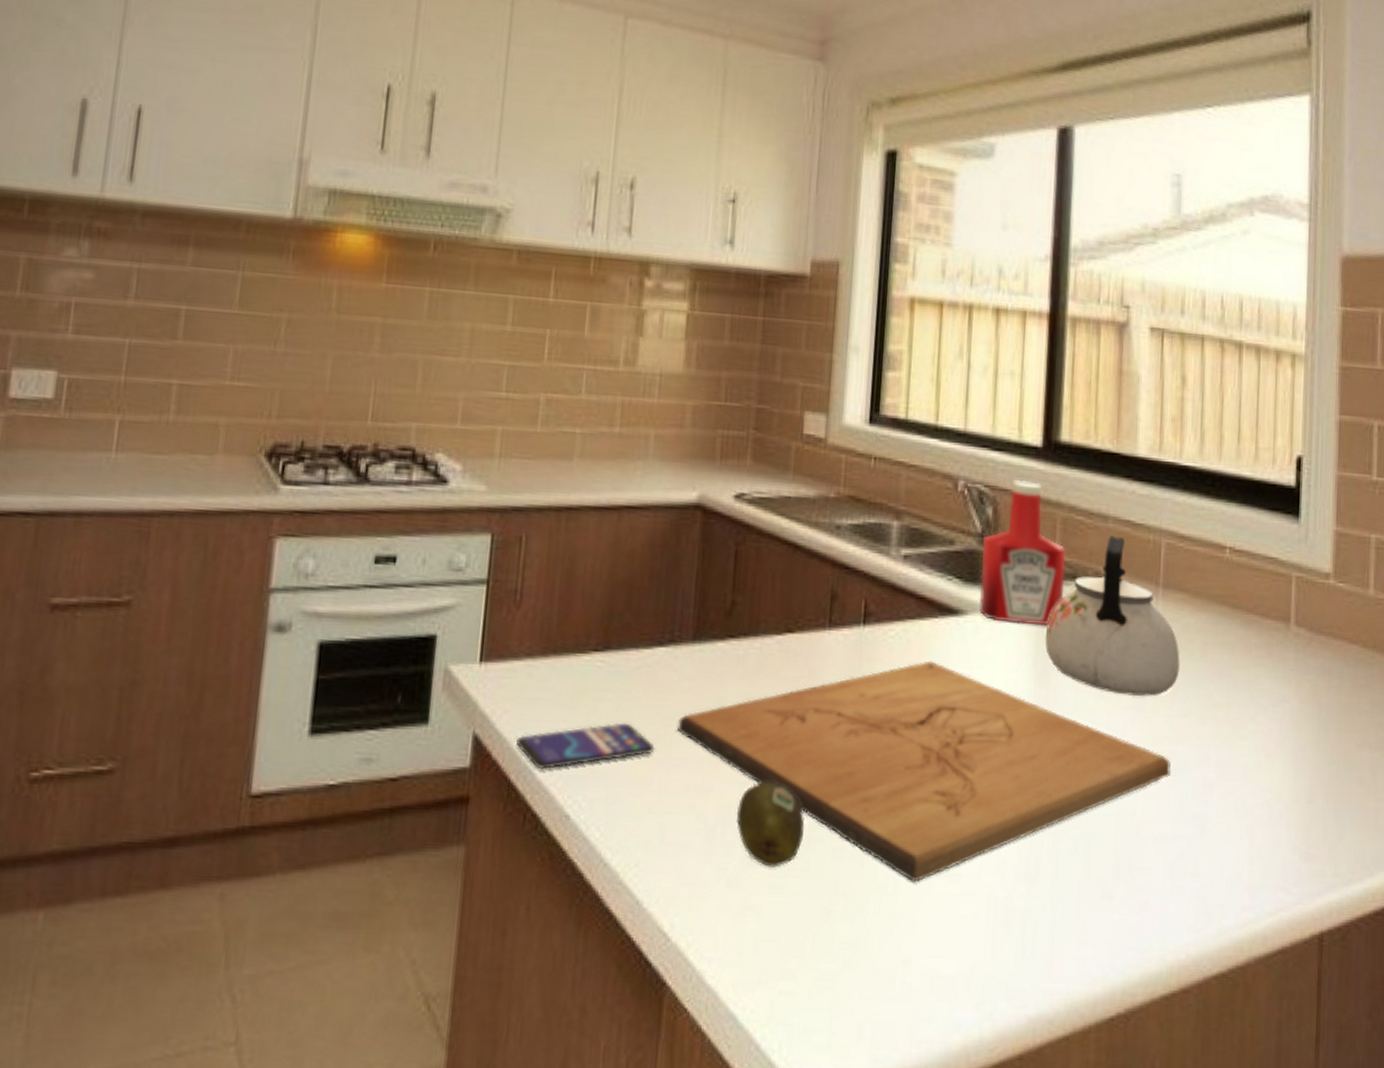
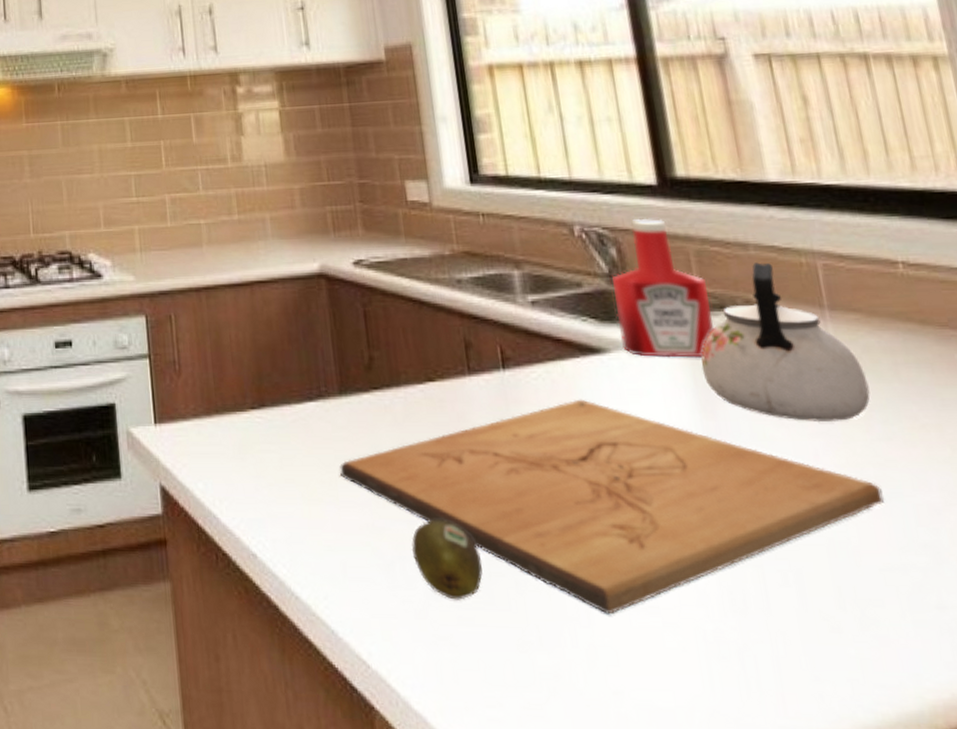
smartphone: present [516,722,655,770] -> none [198,470,323,515]

